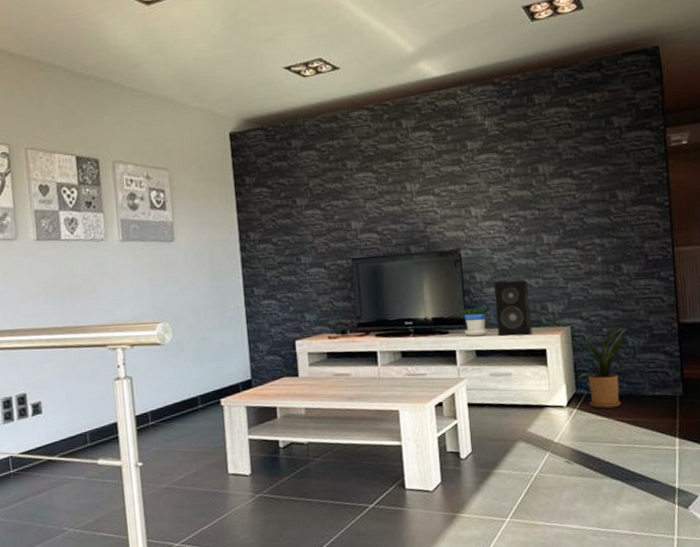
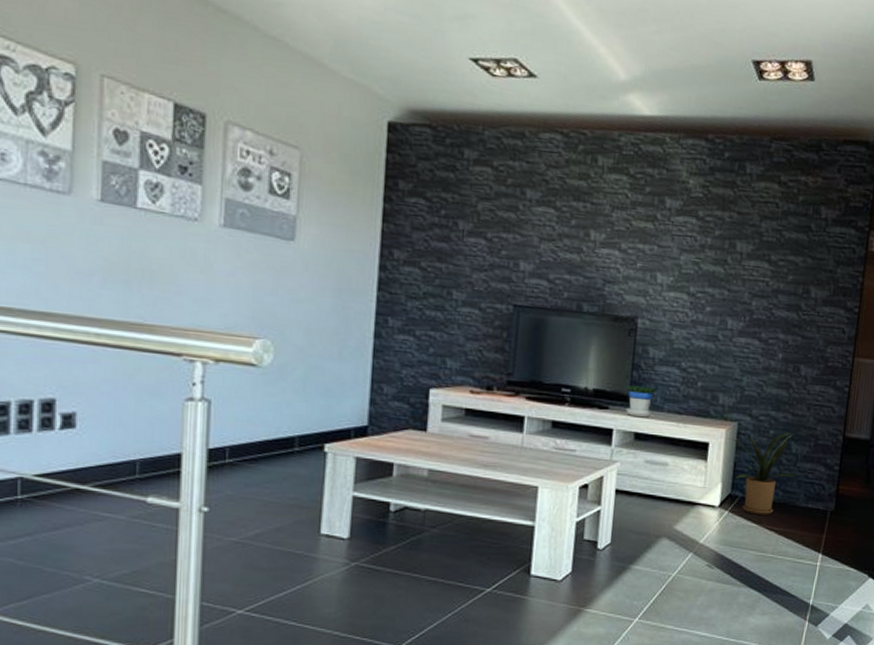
speaker: present [493,279,532,336] -> none [662,361,704,424]

